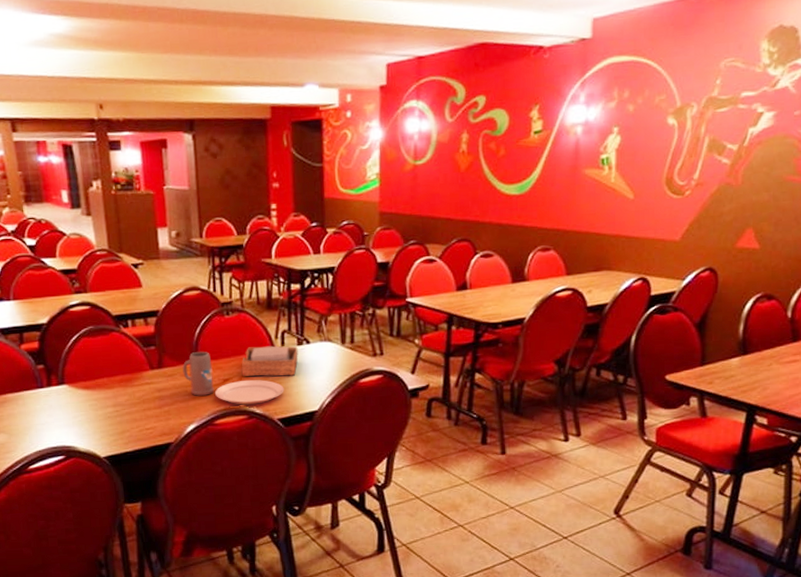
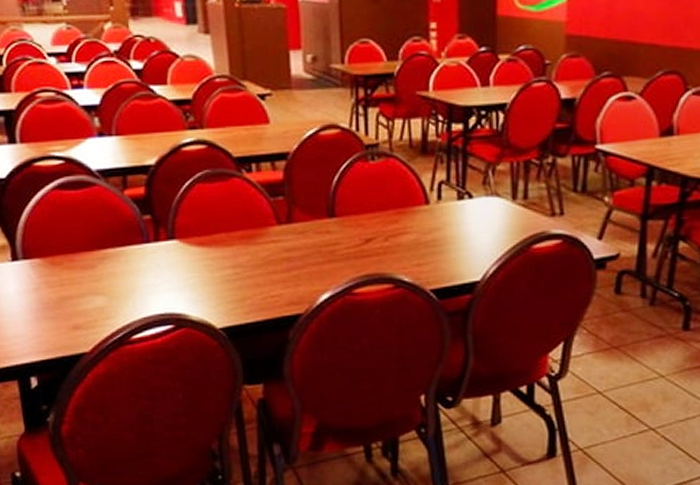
beer mug: present [182,352,214,396] -> none [316,205,354,258]
plate: present [214,380,284,405] -> none [354,241,439,271]
napkin holder: present [241,346,298,377] -> none [387,199,458,238]

